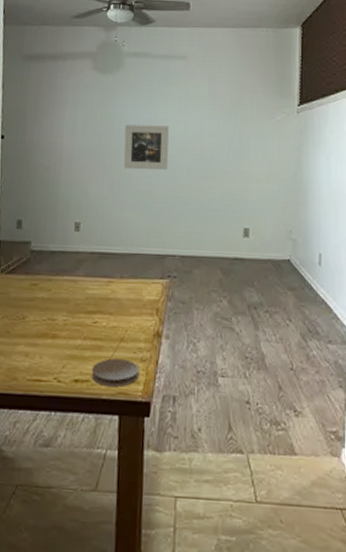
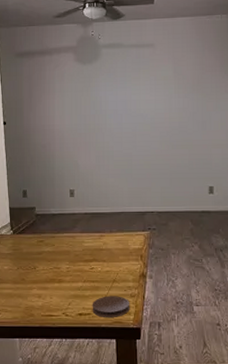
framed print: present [123,124,169,171] -> none [105,105,144,144]

